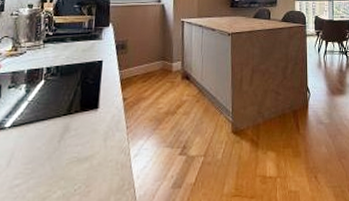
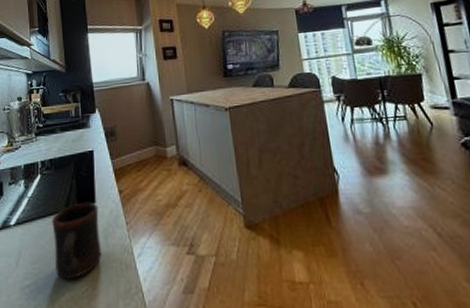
mug: none [48,109,101,178] -> present [52,203,102,279]

